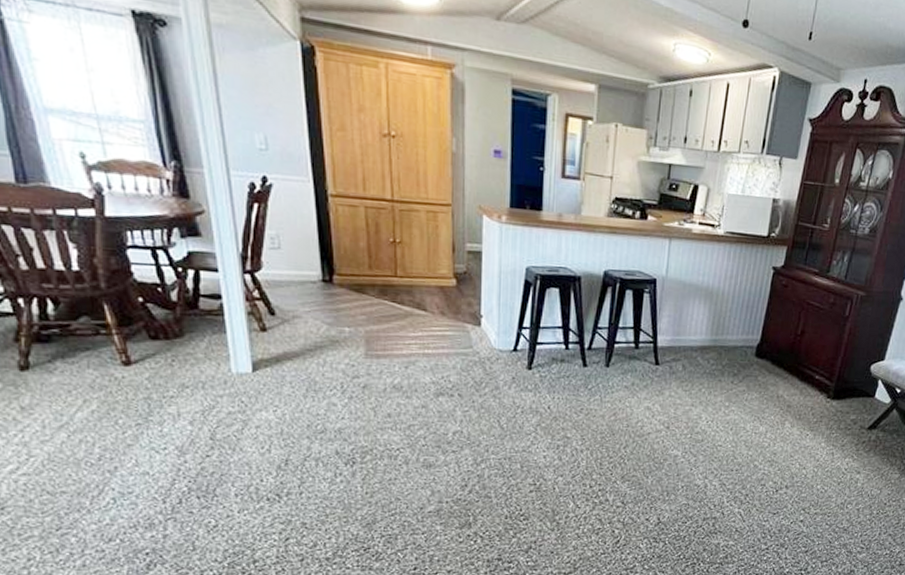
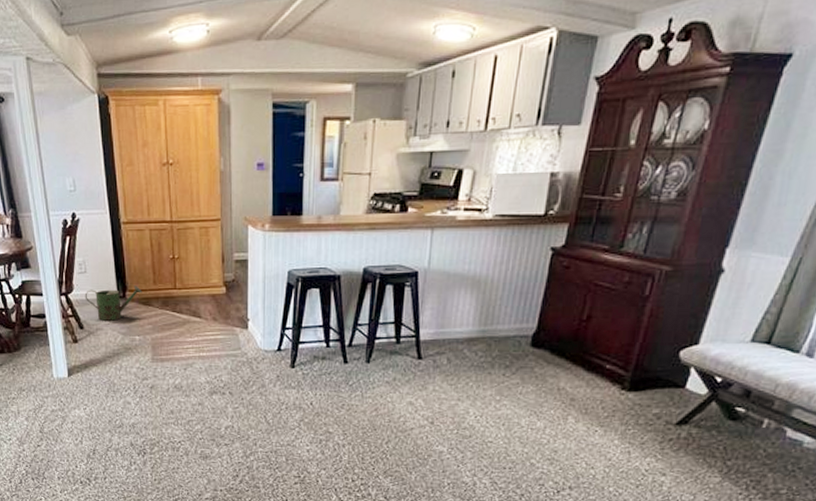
watering can: none [277,269,354,308] -> present [84,286,142,321]

